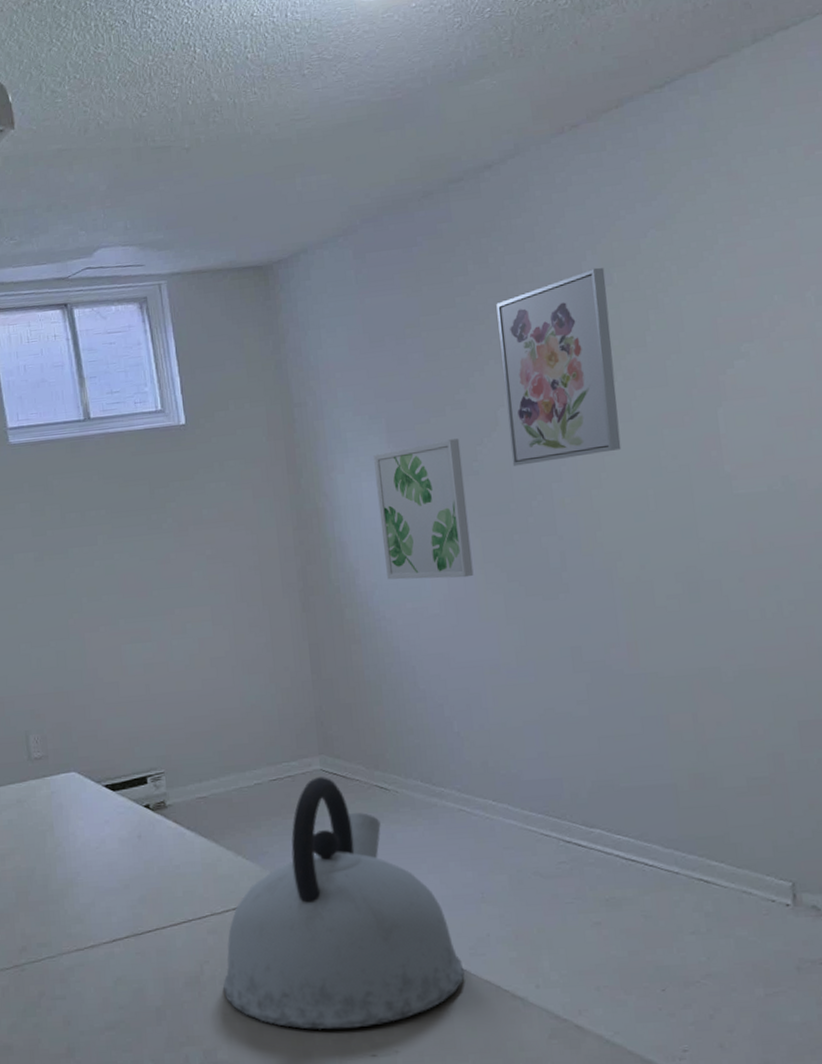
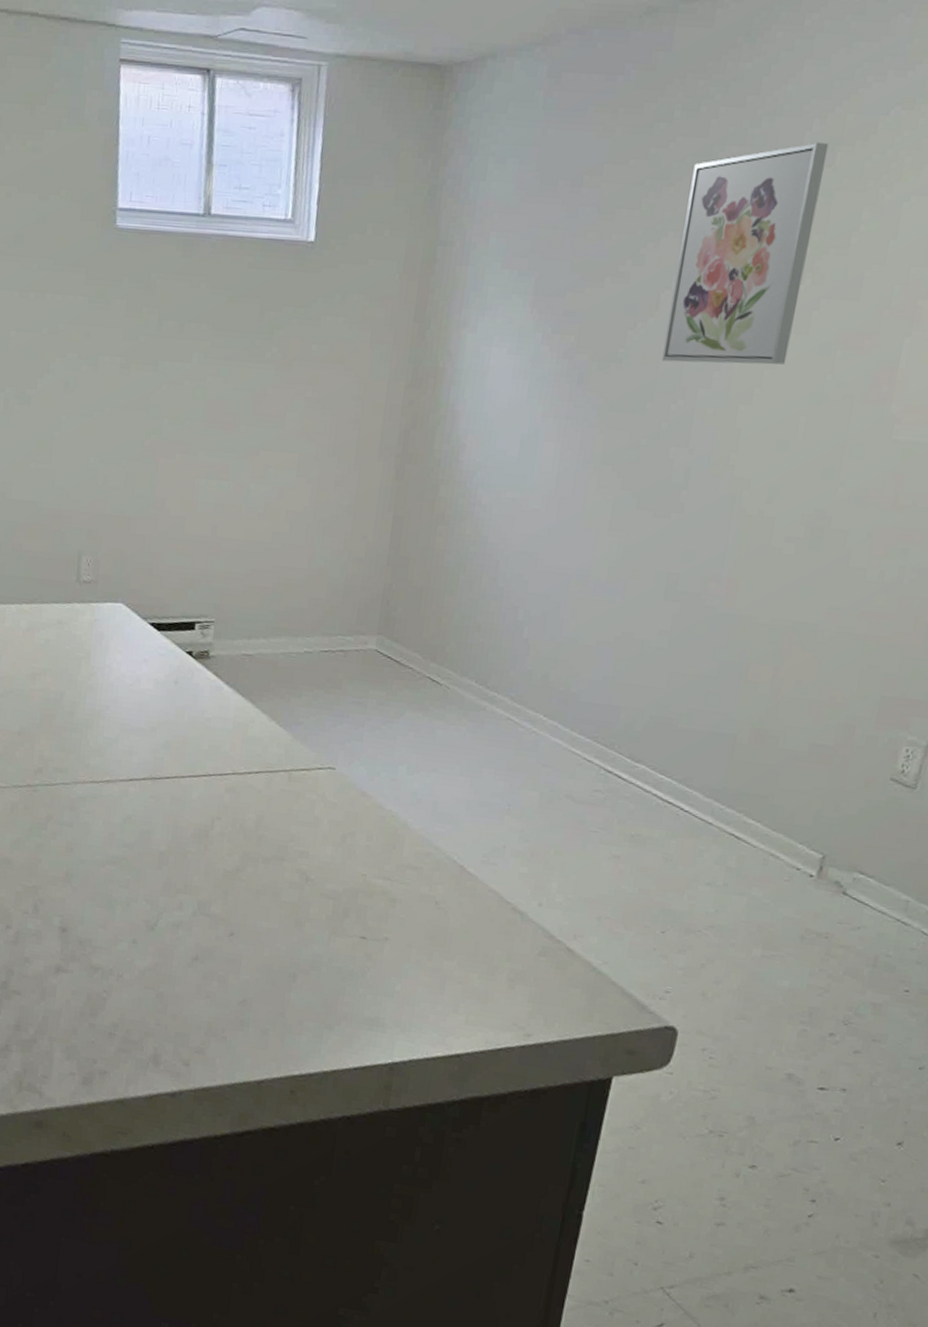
kettle: present [223,777,465,1030] -> none [230,657,472,911]
wall art: present [373,438,474,580] -> none [493,315,611,476]

